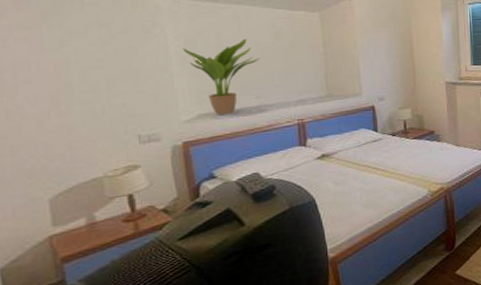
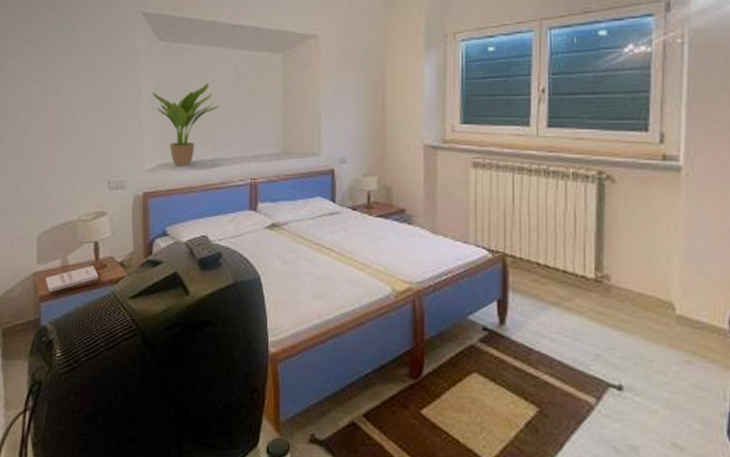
books: none [66,217,138,253] -> present [45,265,99,293]

